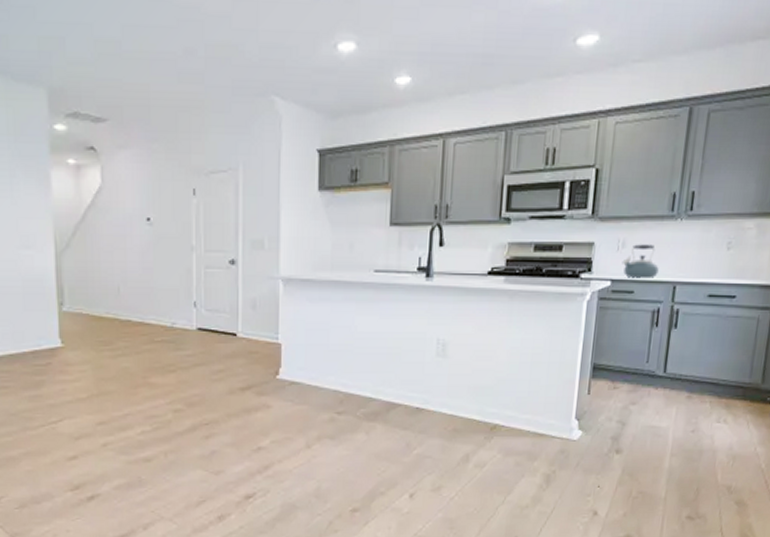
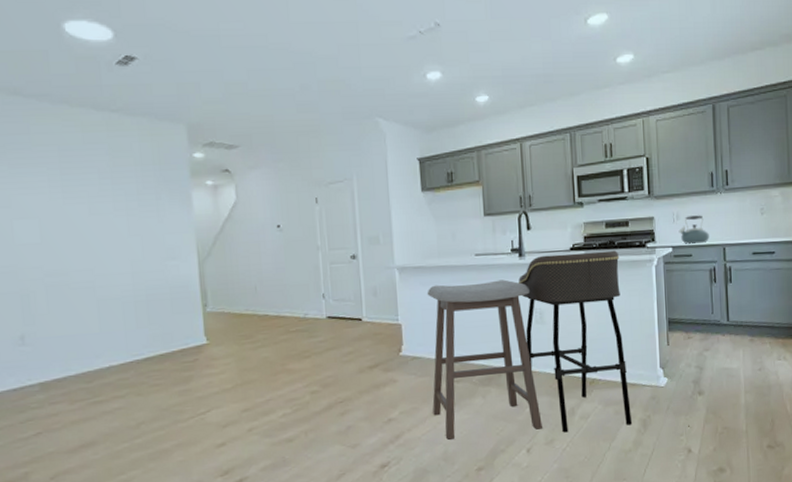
bar stool: none [308,302,434,476] -> present [427,279,542,440]
bar stool: none [422,278,546,480] -> present [519,250,633,433]

